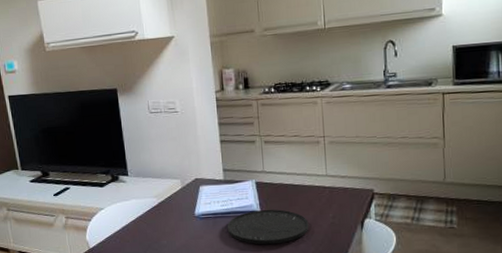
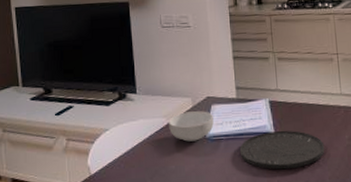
cereal bowl: none [159,191,202,219] -> present [169,111,214,142]

